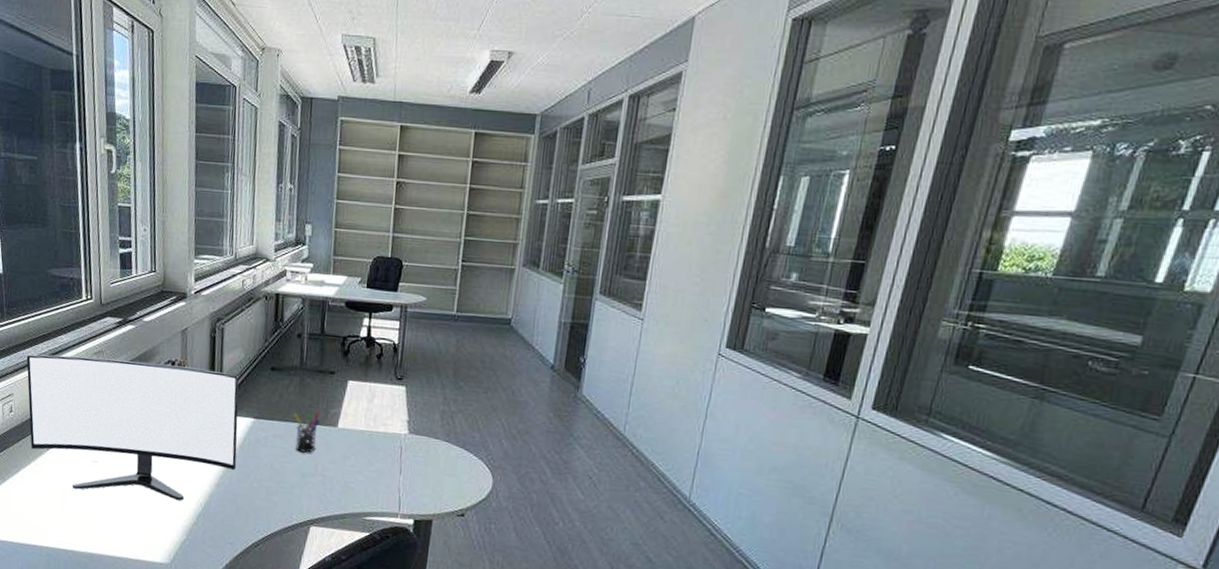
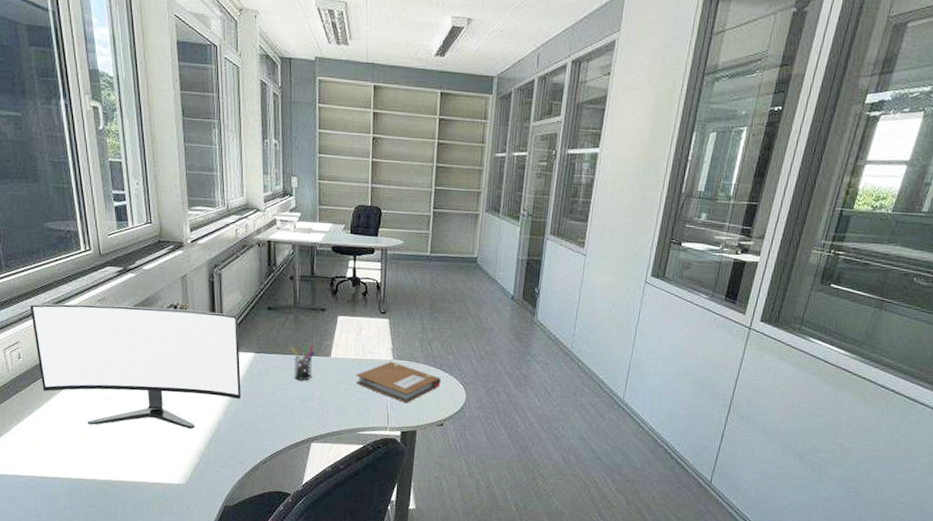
notebook: none [364,435,464,487] -> present [355,361,441,404]

